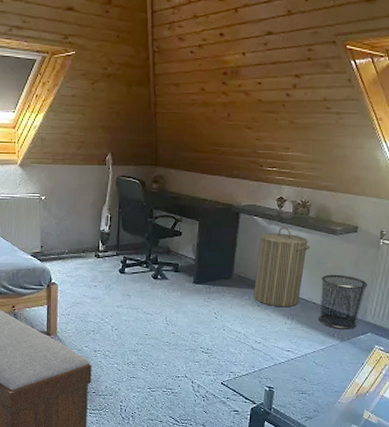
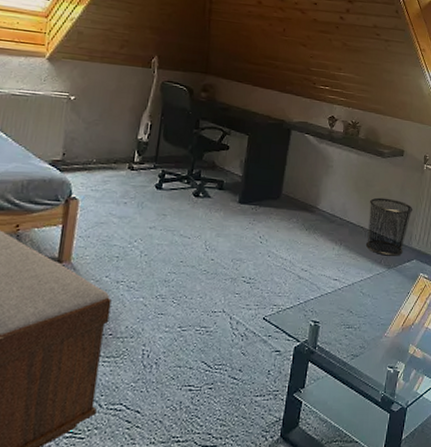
laundry hamper: present [253,227,310,308] -> none [302,147,359,232]

